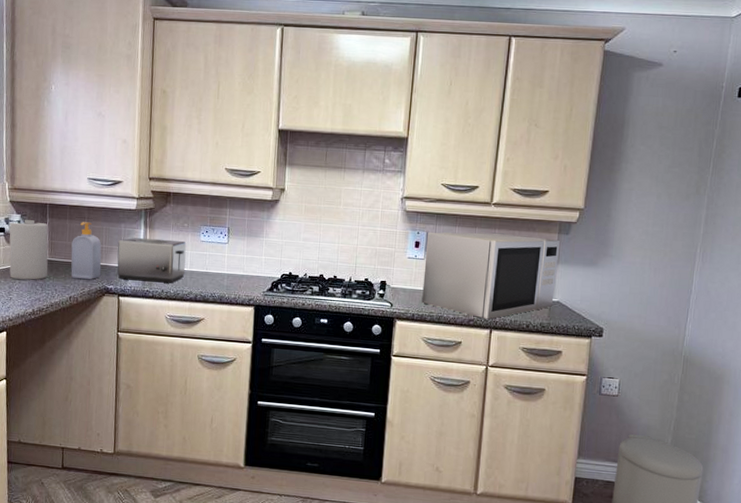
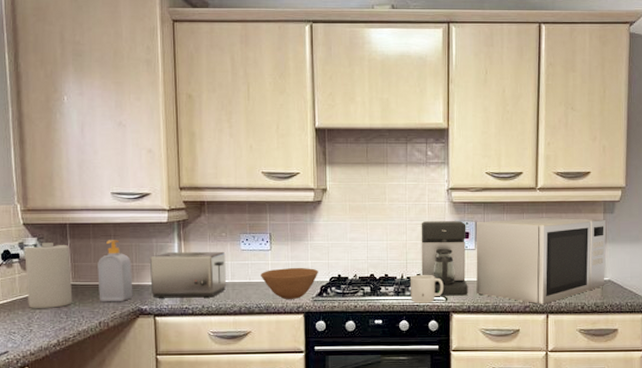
bowl: none [217,261,271,292] -> present [261,267,318,299]
mug: none [357,279,390,308] -> present [409,274,444,303]
coffee maker: none [369,227,417,304] -> present [421,221,468,296]

